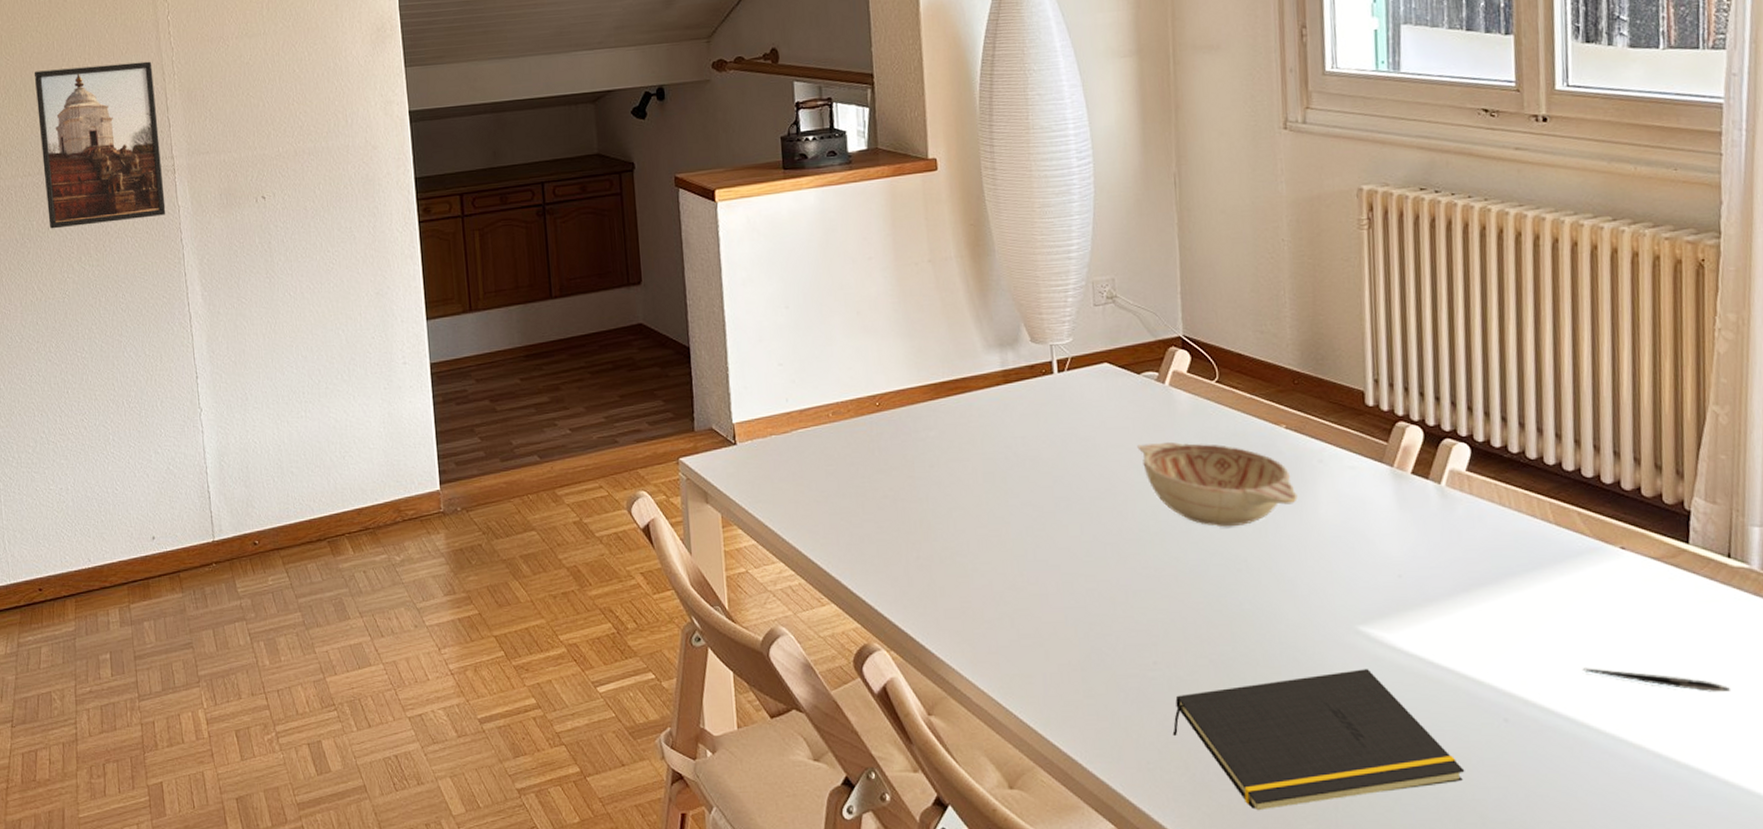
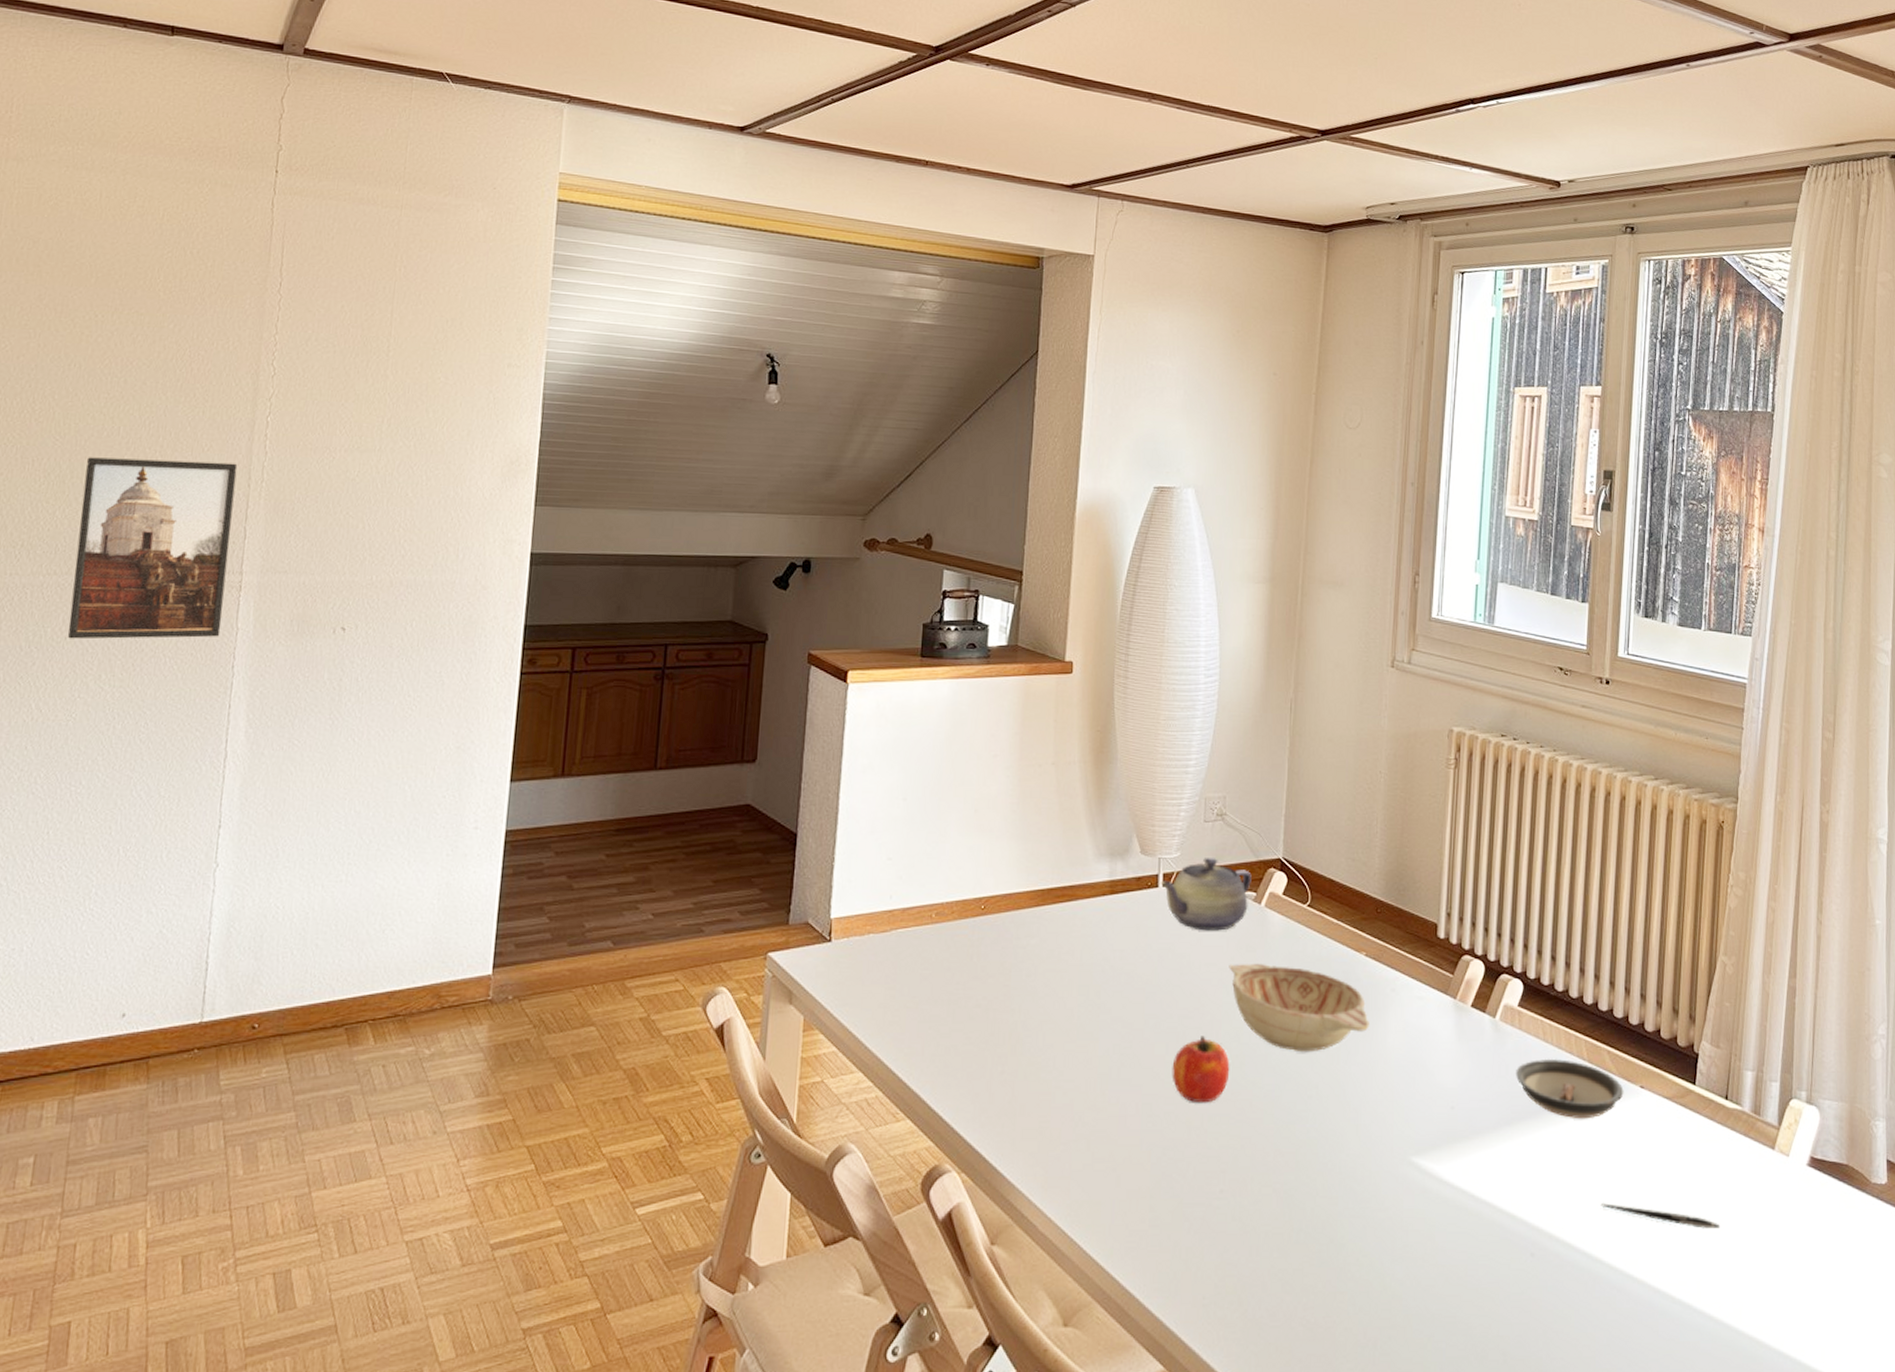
teapot: none [1055,341,1152,413] -> present [1160,858,1252,931]
fruit: none [1089,515,1151,580] -> present [1172,1036,1230,1104]
notepad: present [1172,669,1465,811] -> none [1230,1201,1493,1349]
saucer: none [1470,522,1601,584] -> present [1516,1058,1624,1119]

